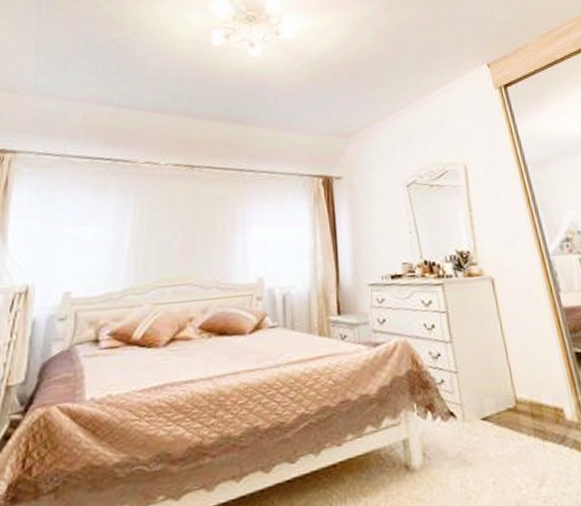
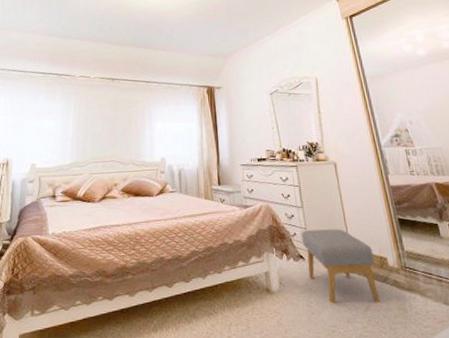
footstool: none [451,370,558,482] -> present [302,229,381,304]

